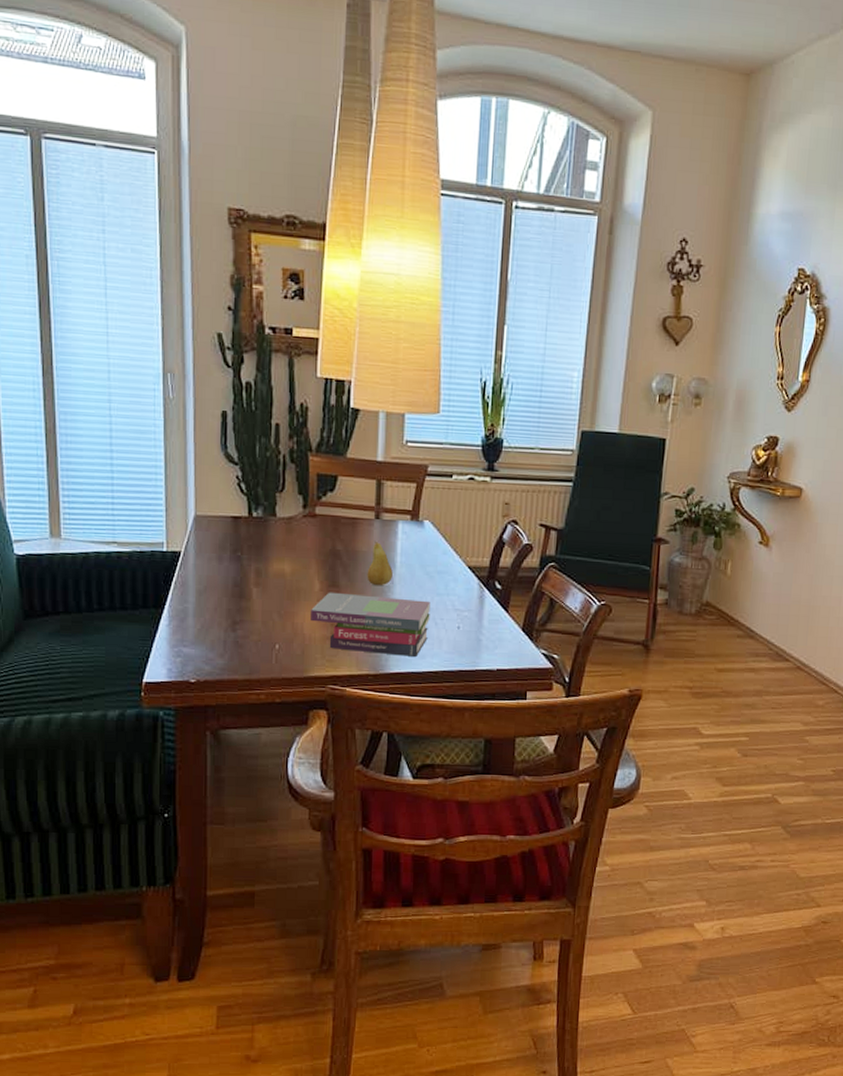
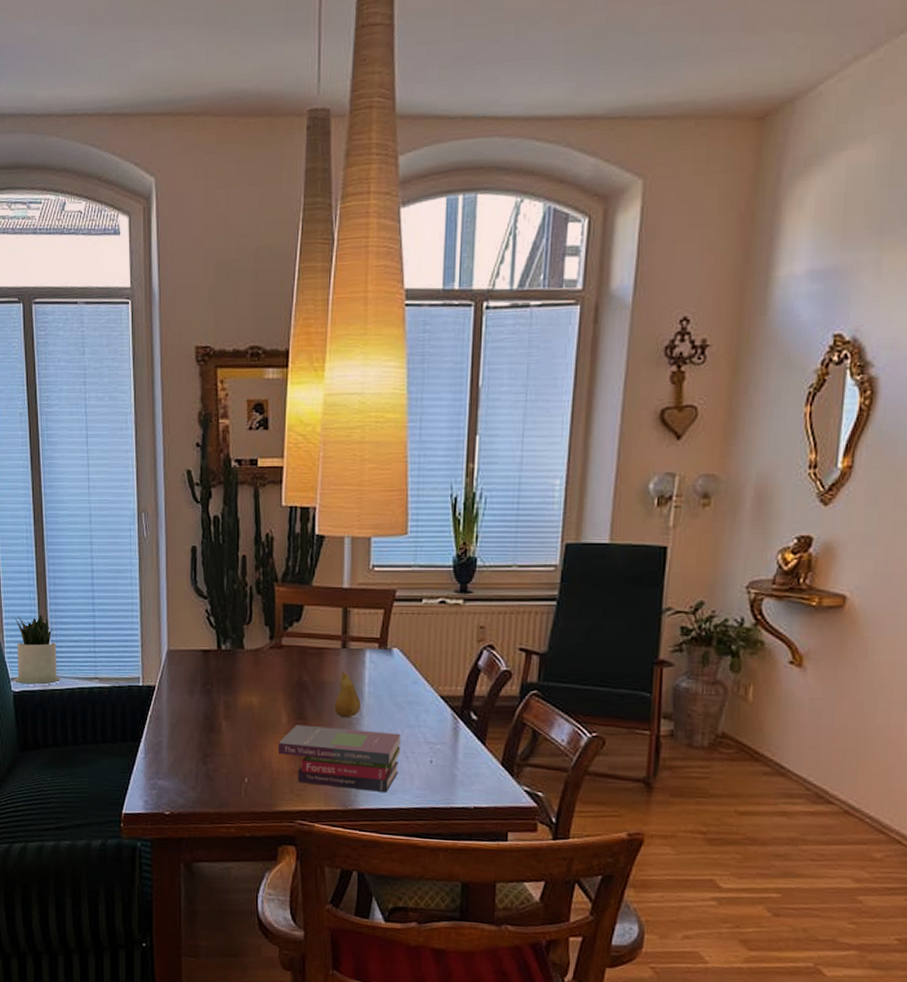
planter: none [17,473,74,548] -> present [14,614,62,685]

